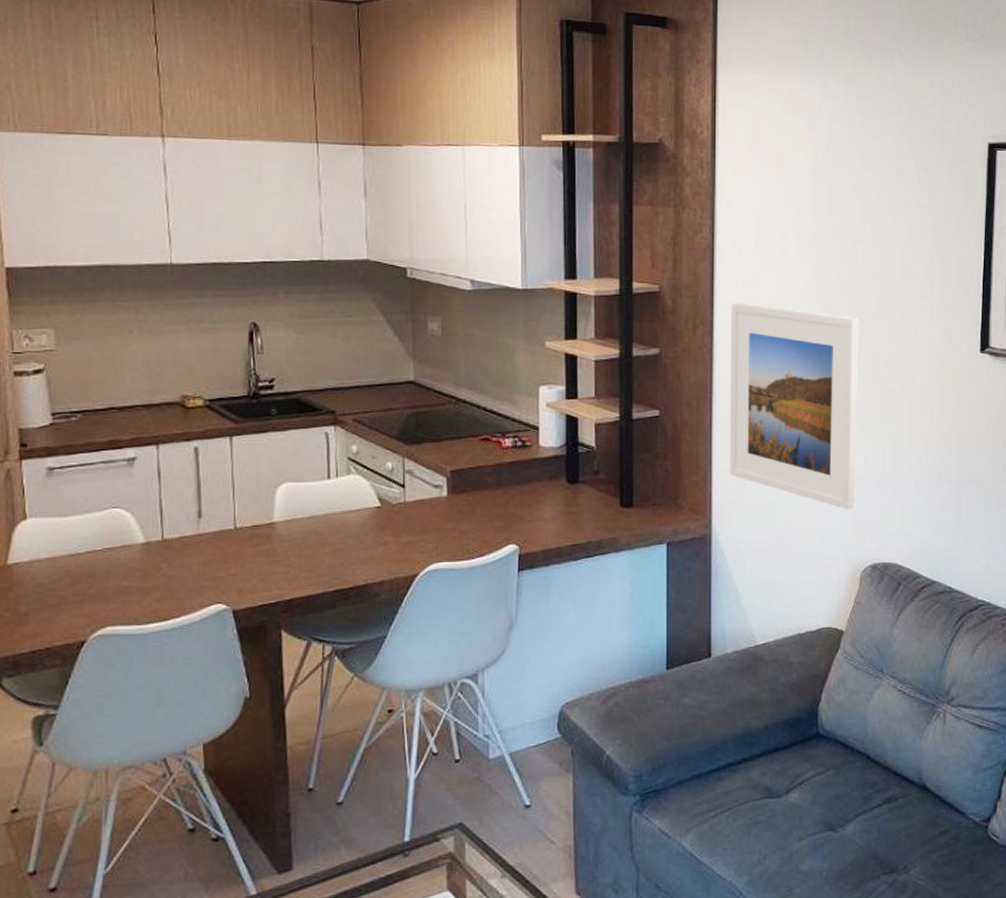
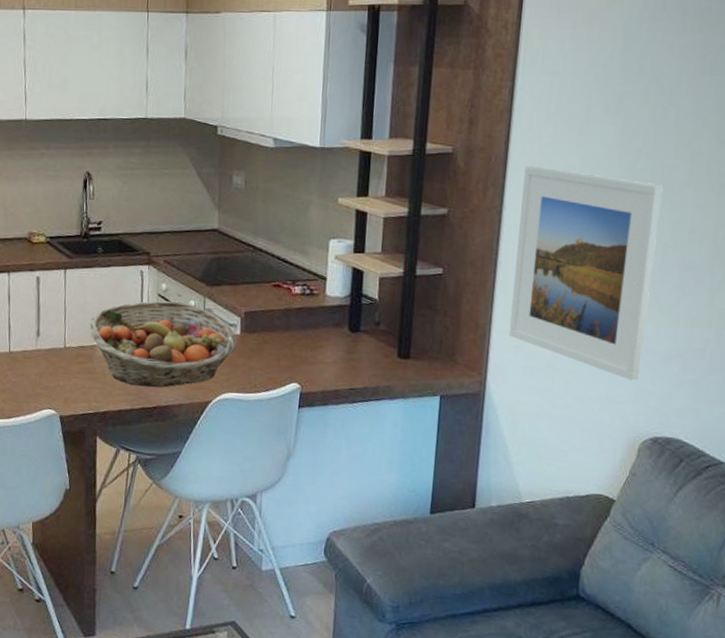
fruit basket: none [265,464,443,566] -> present [89,301,237,388]

